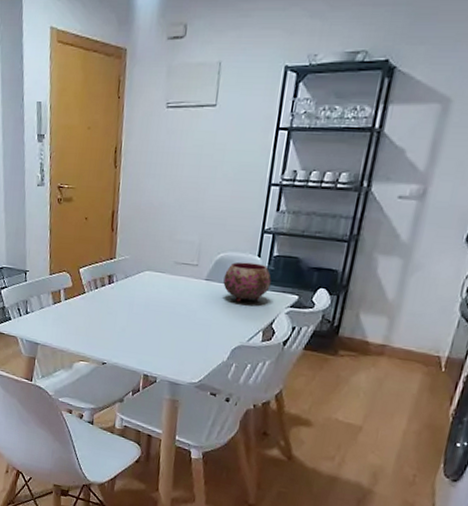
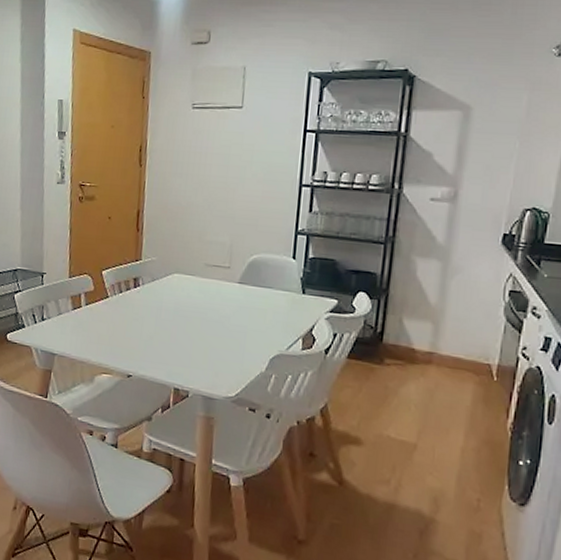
bowl: present [223,262,272,302] -> none [257,264,308,307]

